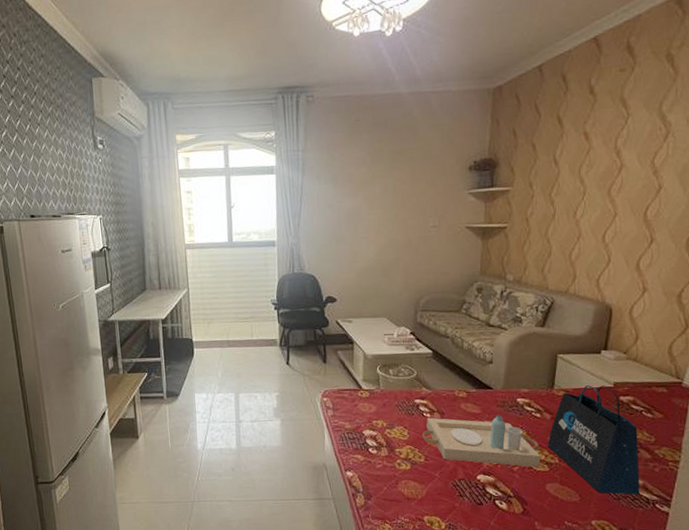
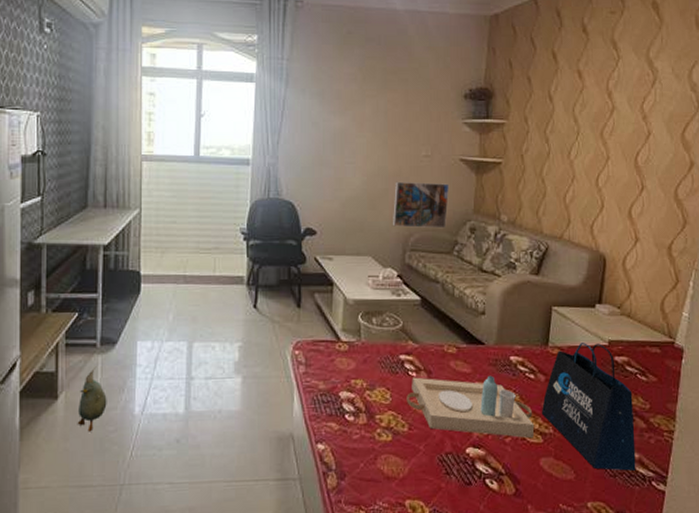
plush toy: none [154,413,176,463] -> present [77,366,107,432]
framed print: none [404,250,457,291] -> present [393,181,450,229]

